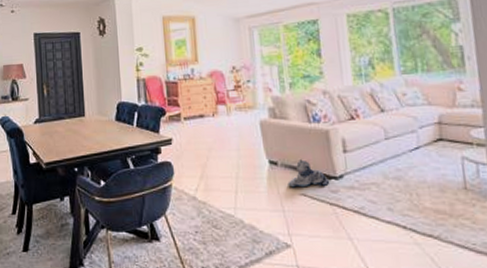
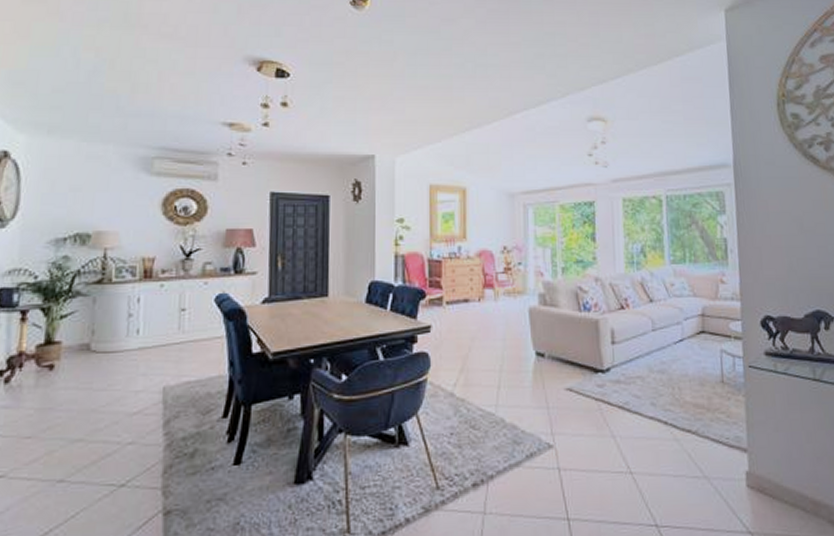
plush toy: present [287,159,329,188] -> none [554,351,595,382]

